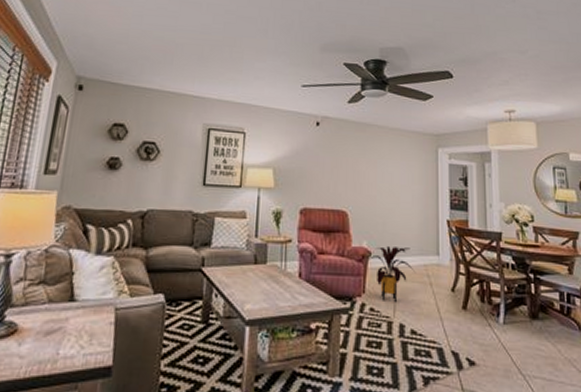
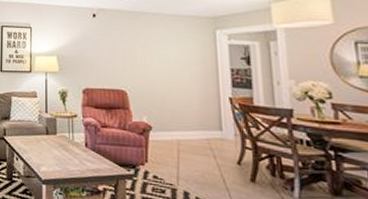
house plant: present [367,246,416,302] -> none [148,121,198,171]

